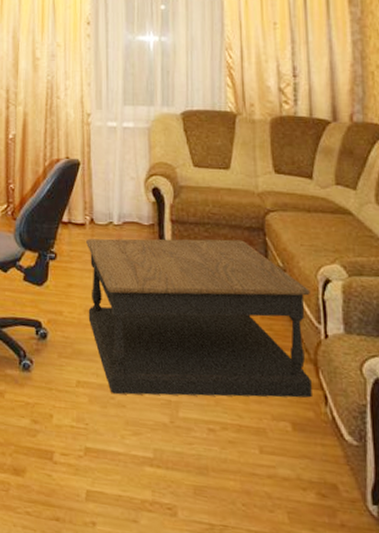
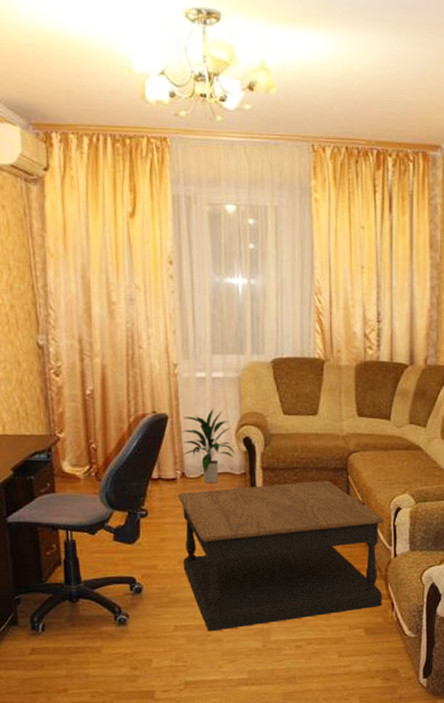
indoor plant: none [92,157,144,233] -> present [182,408,235,484]

